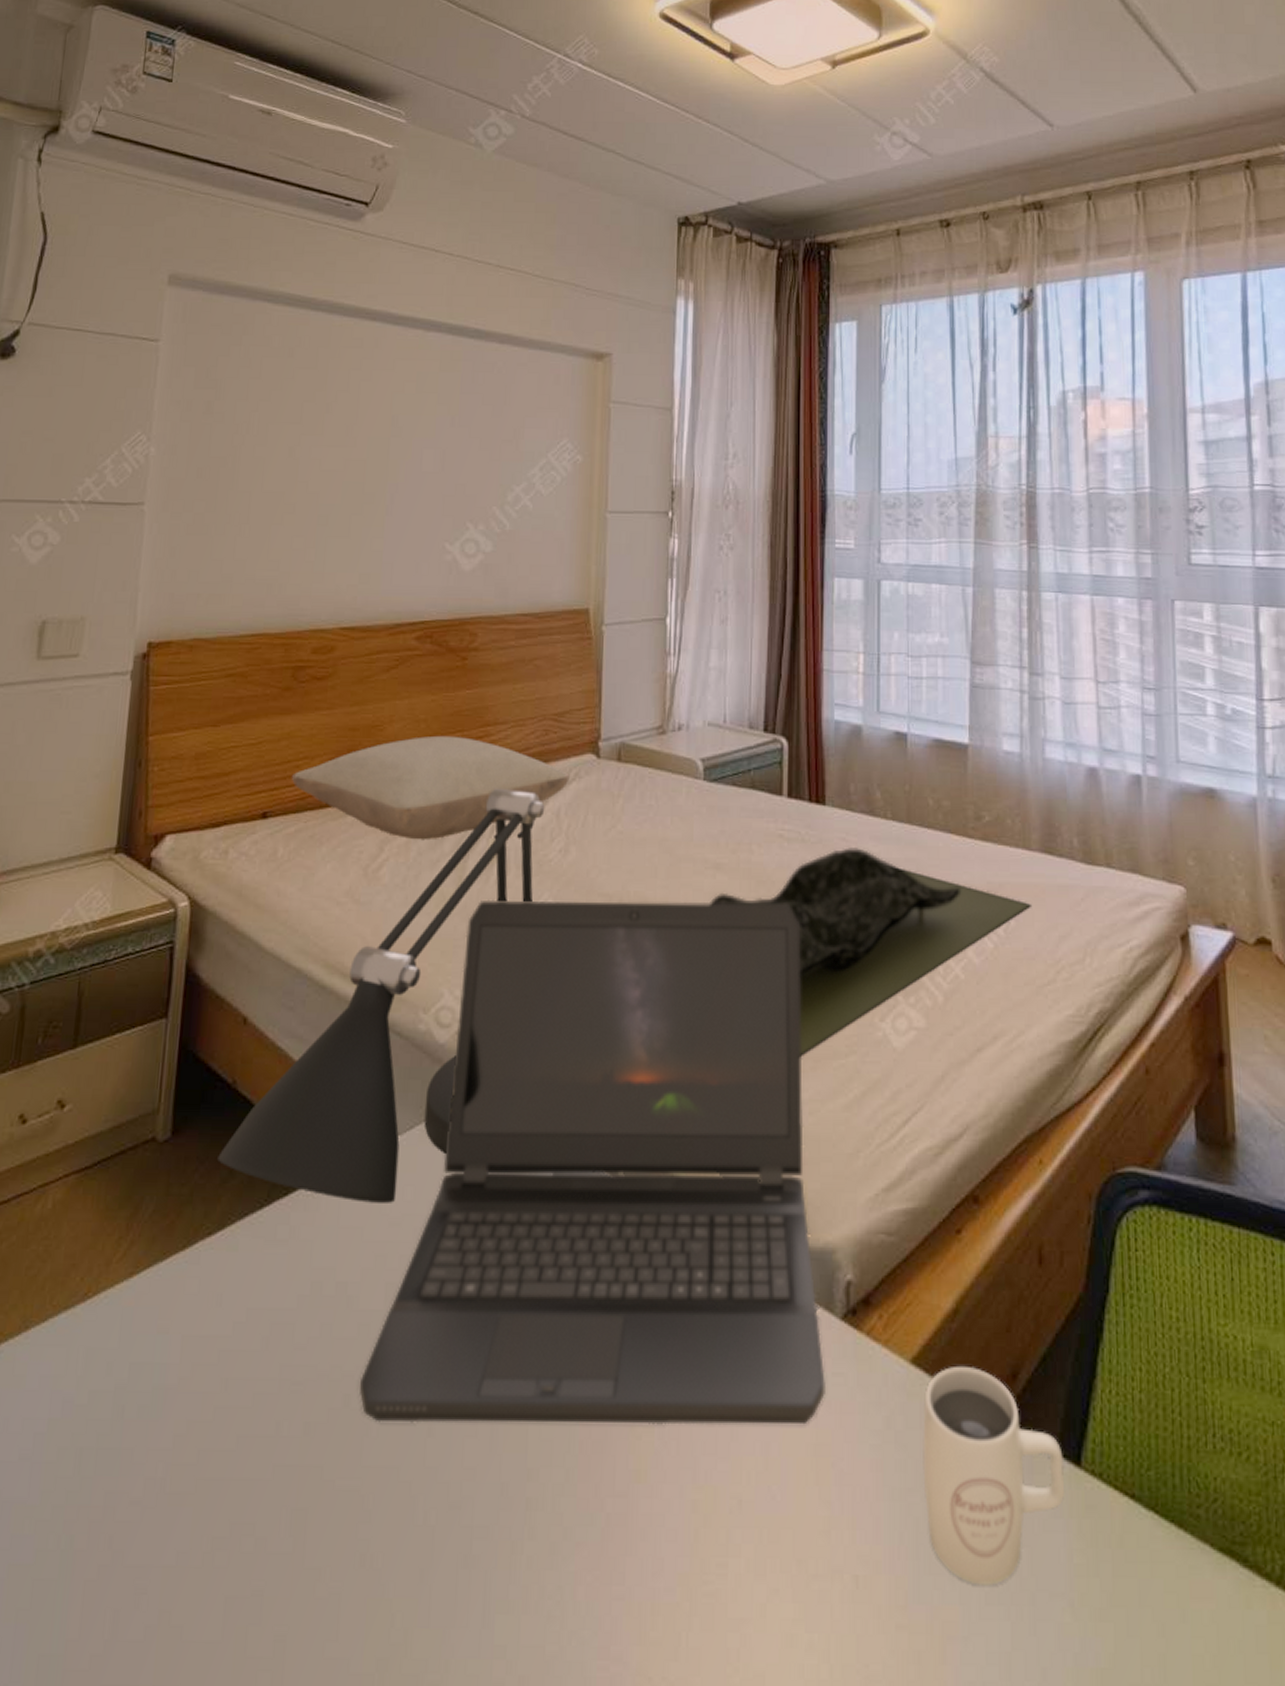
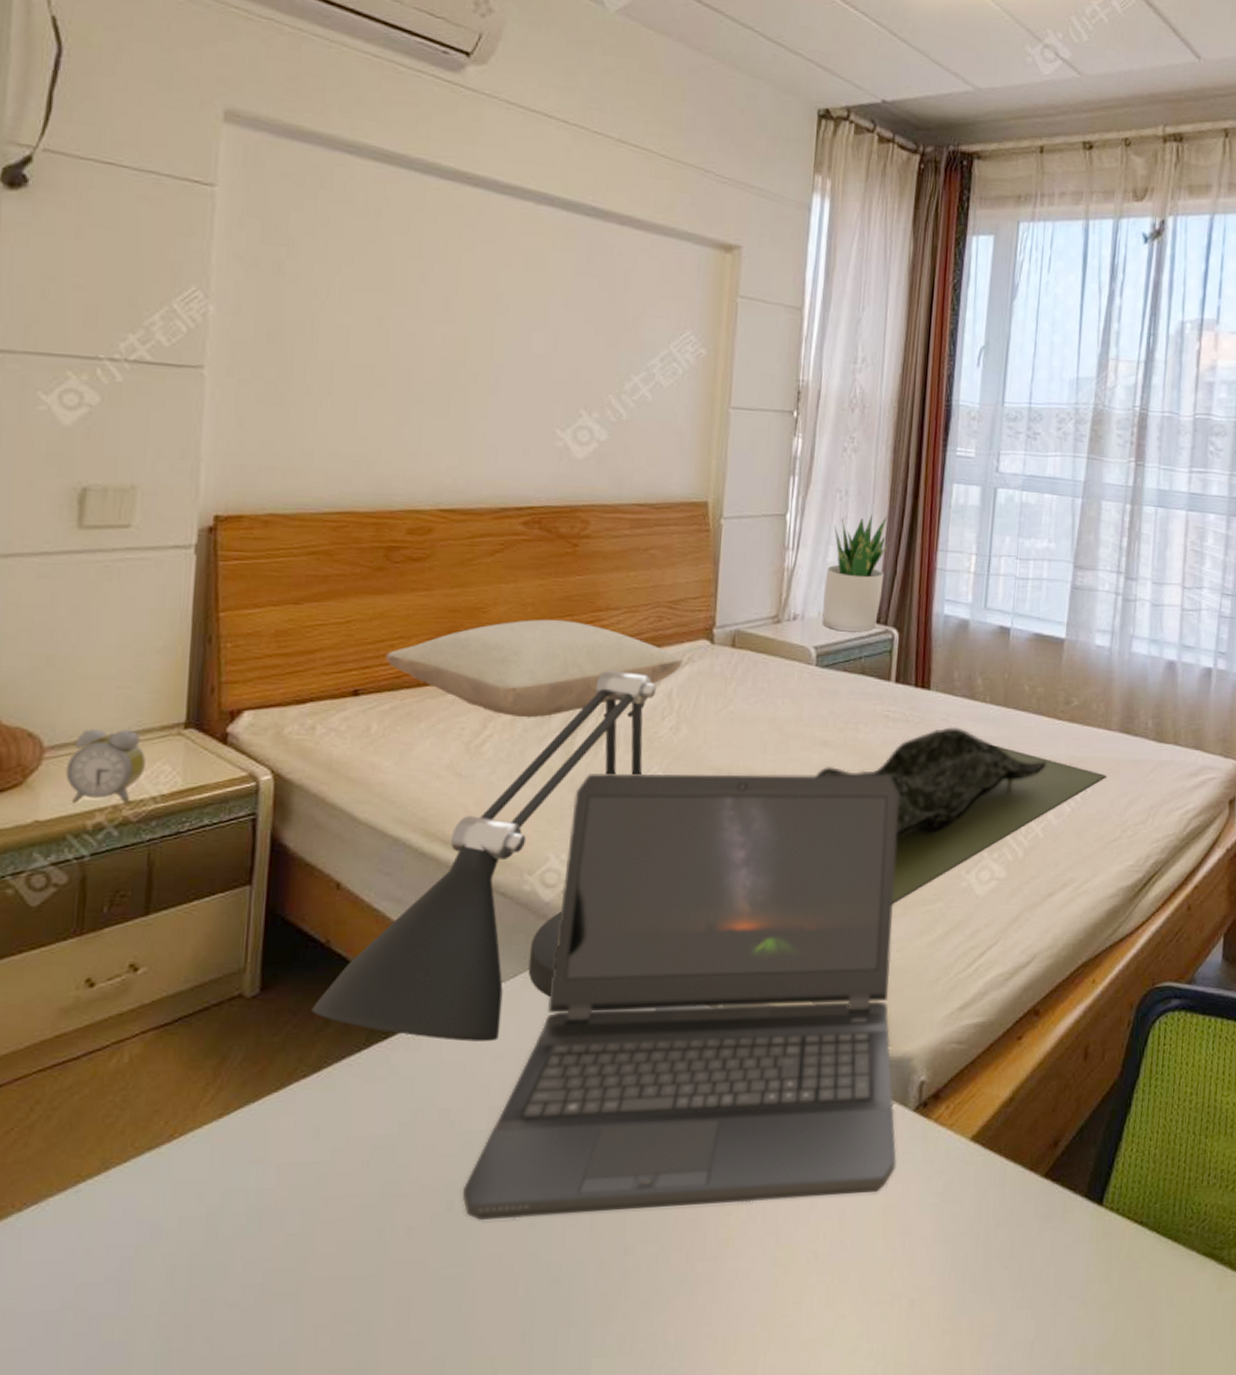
alarm clock: none [13,854,81,930] -> present [65,729,146,804]
planter: none [707,615,772,742] -> present [822,515,890,632]
mug: present [923,1365,1065,1586] -> none [974,1139,1089,1297]

